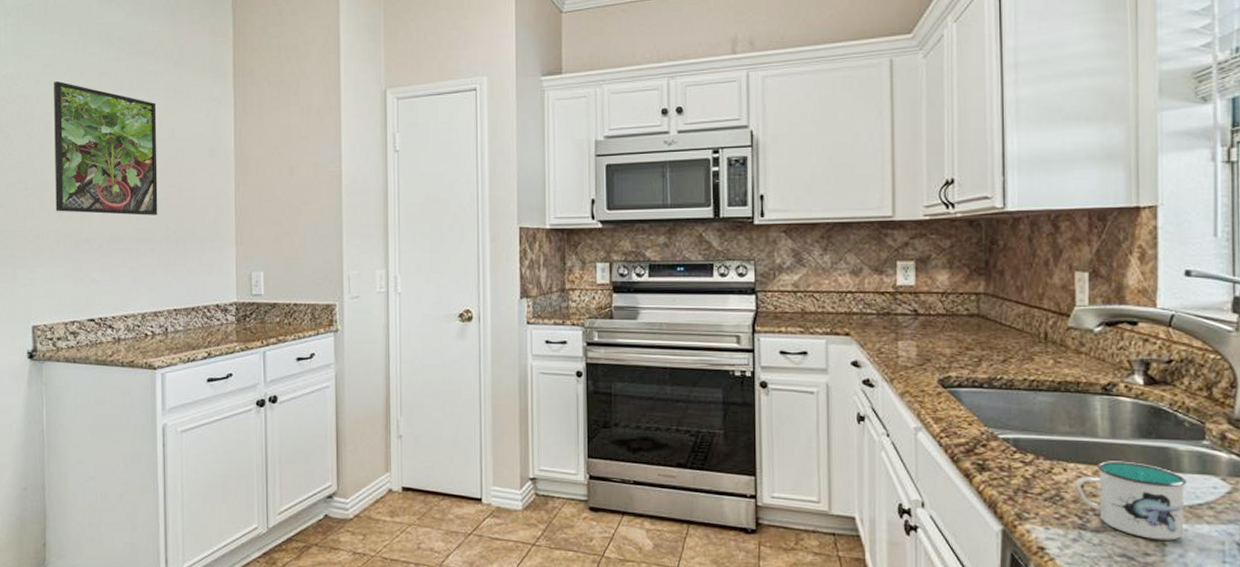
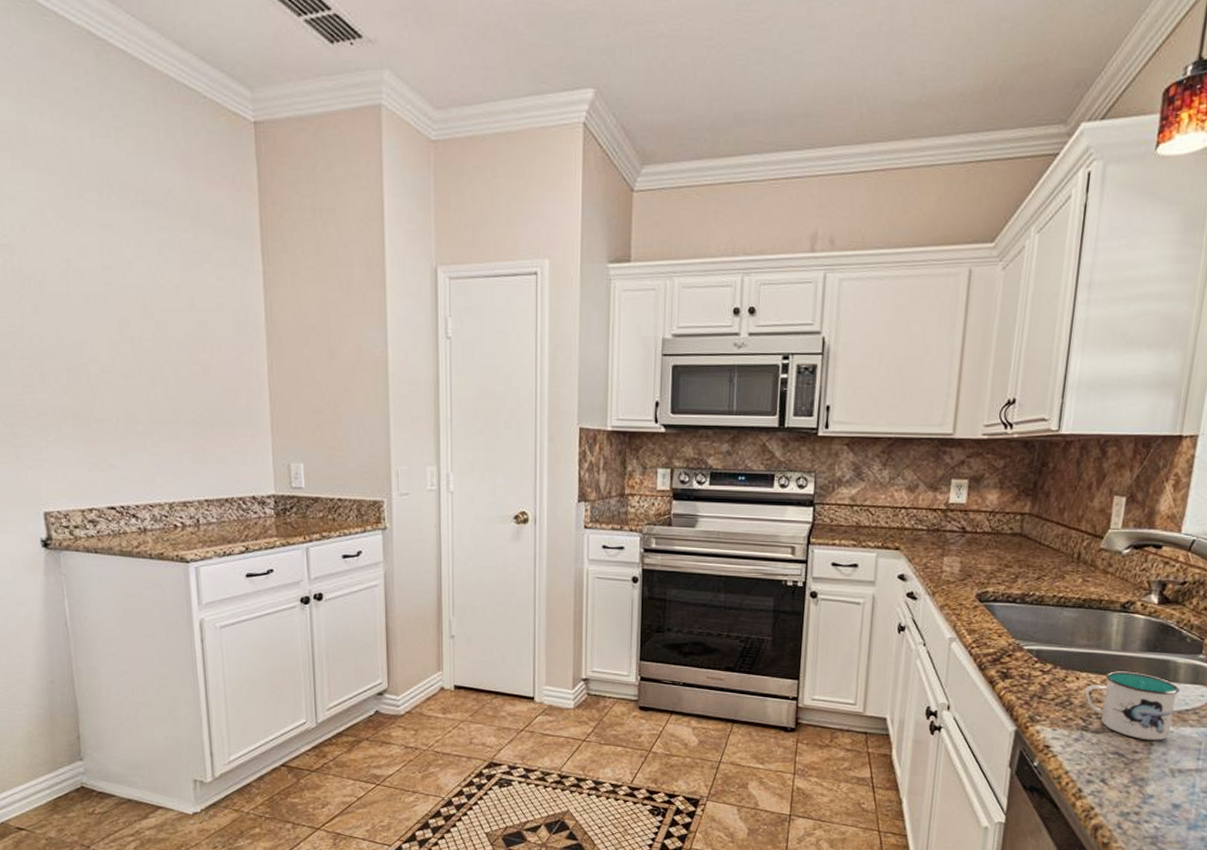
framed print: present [54,80,158,216] -> none [44,230,181,396]

